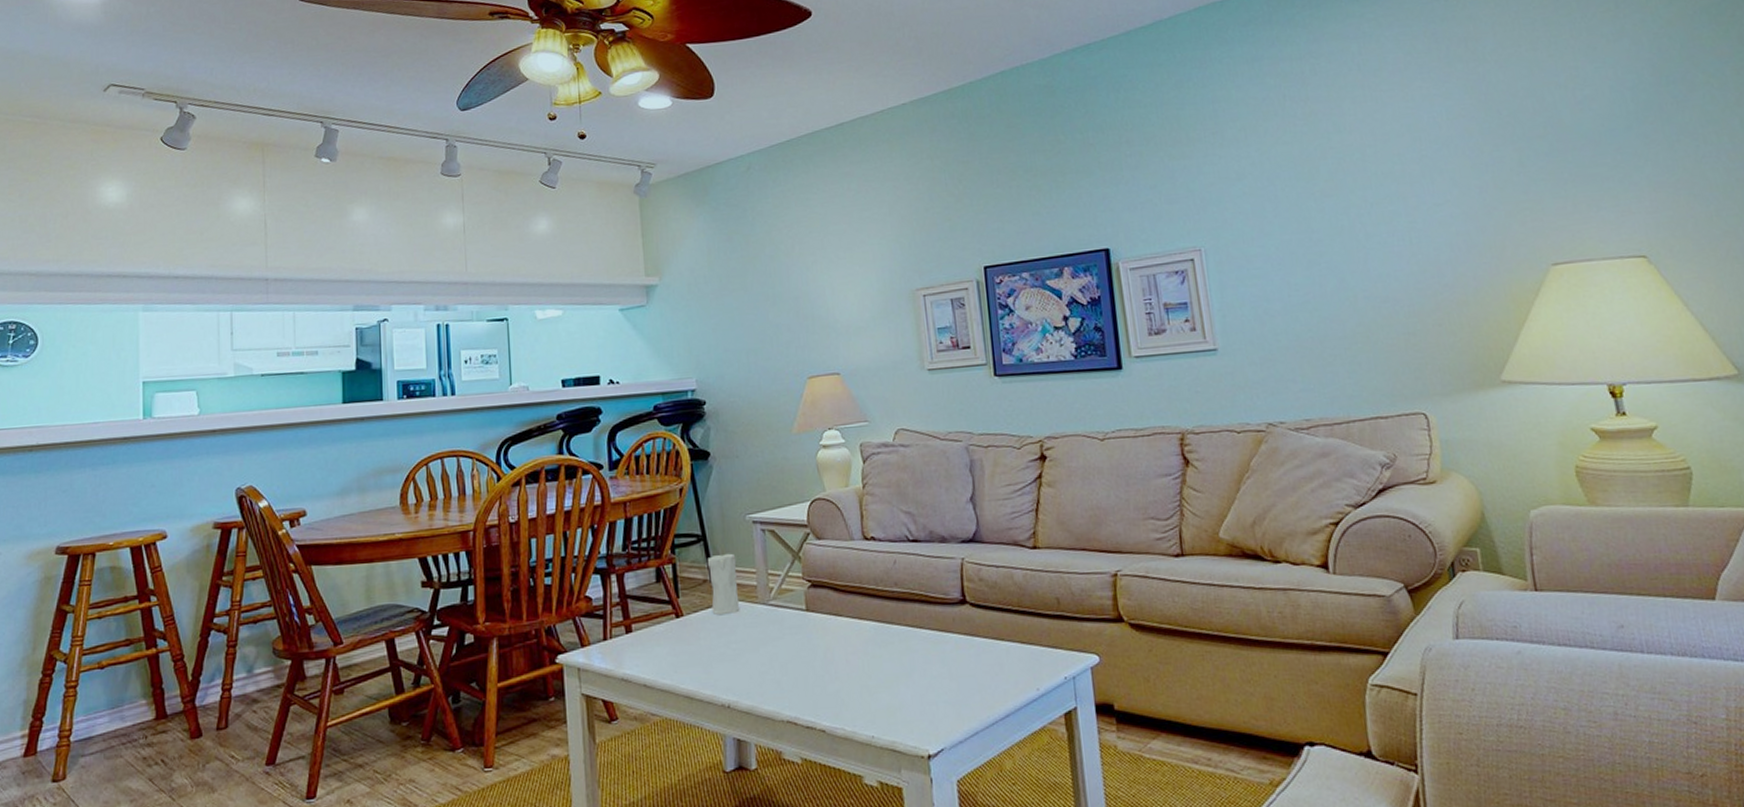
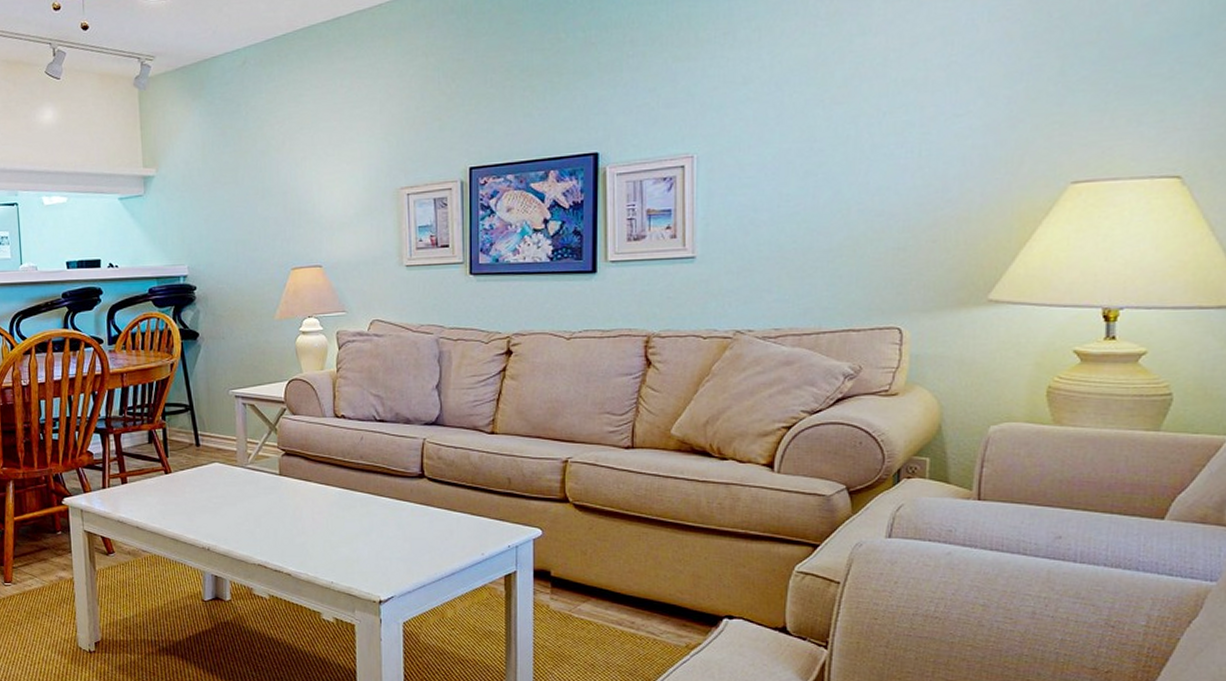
candle: present [707,553,740,616] -> none [193,422,221,474]

